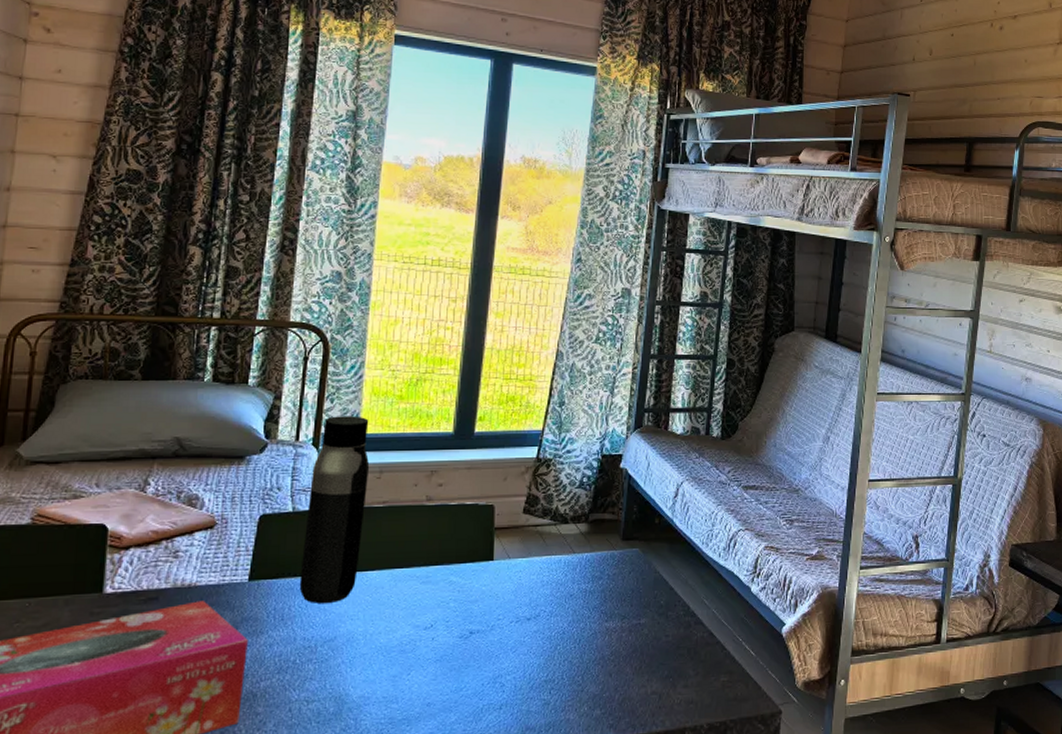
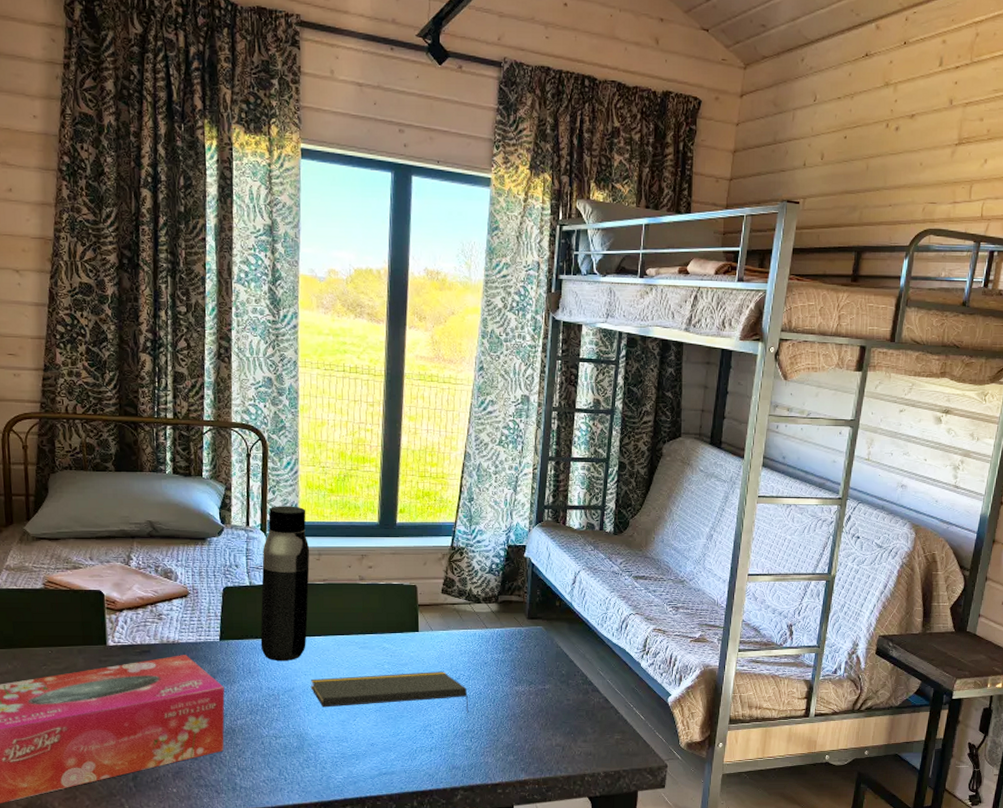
notepad: none [356,608,549,660] -> present [310,672,469,714]

